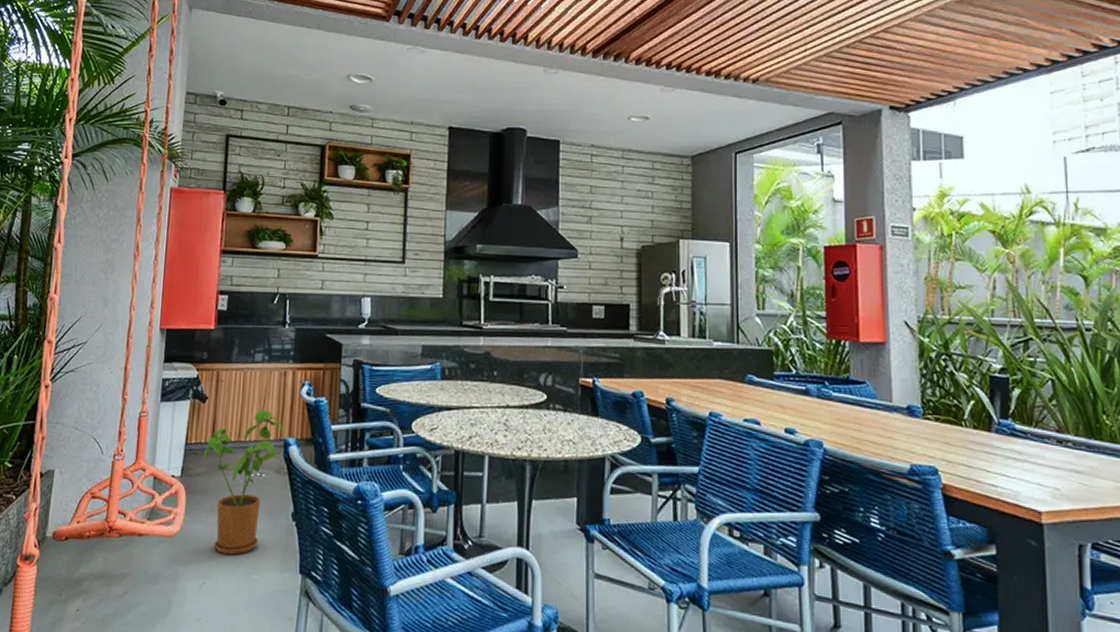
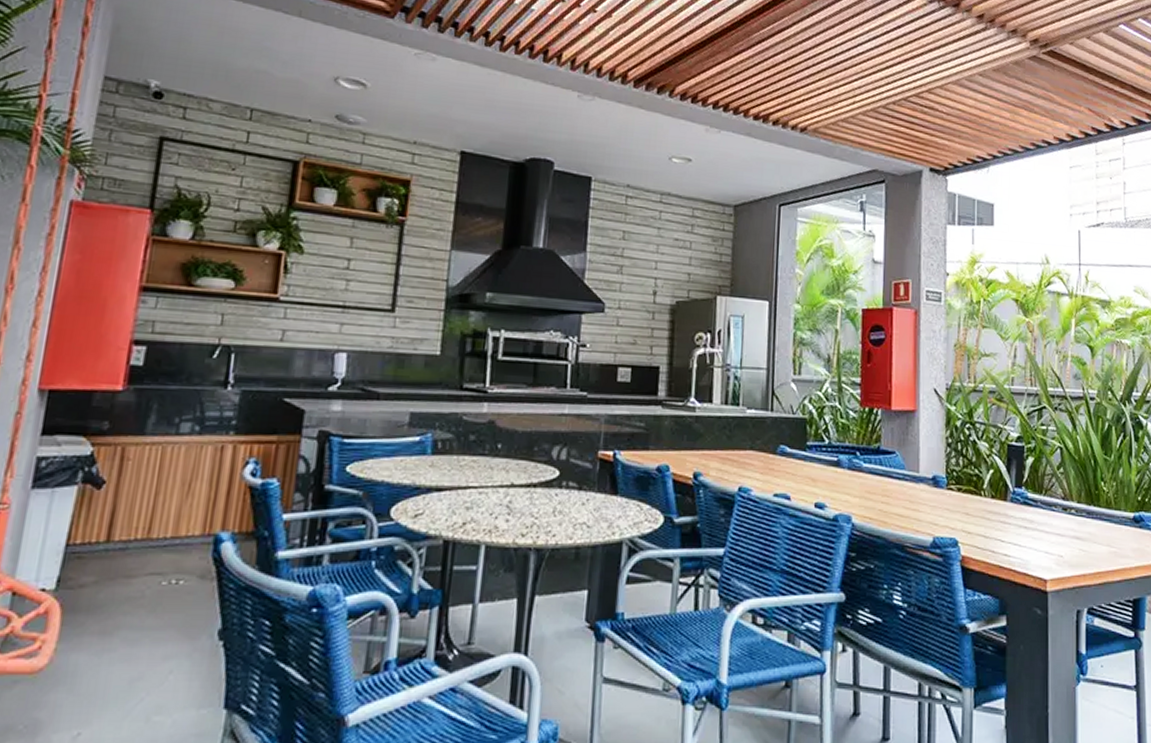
house plant: present [203,410,282,555] -> none [92,496,214,691]

